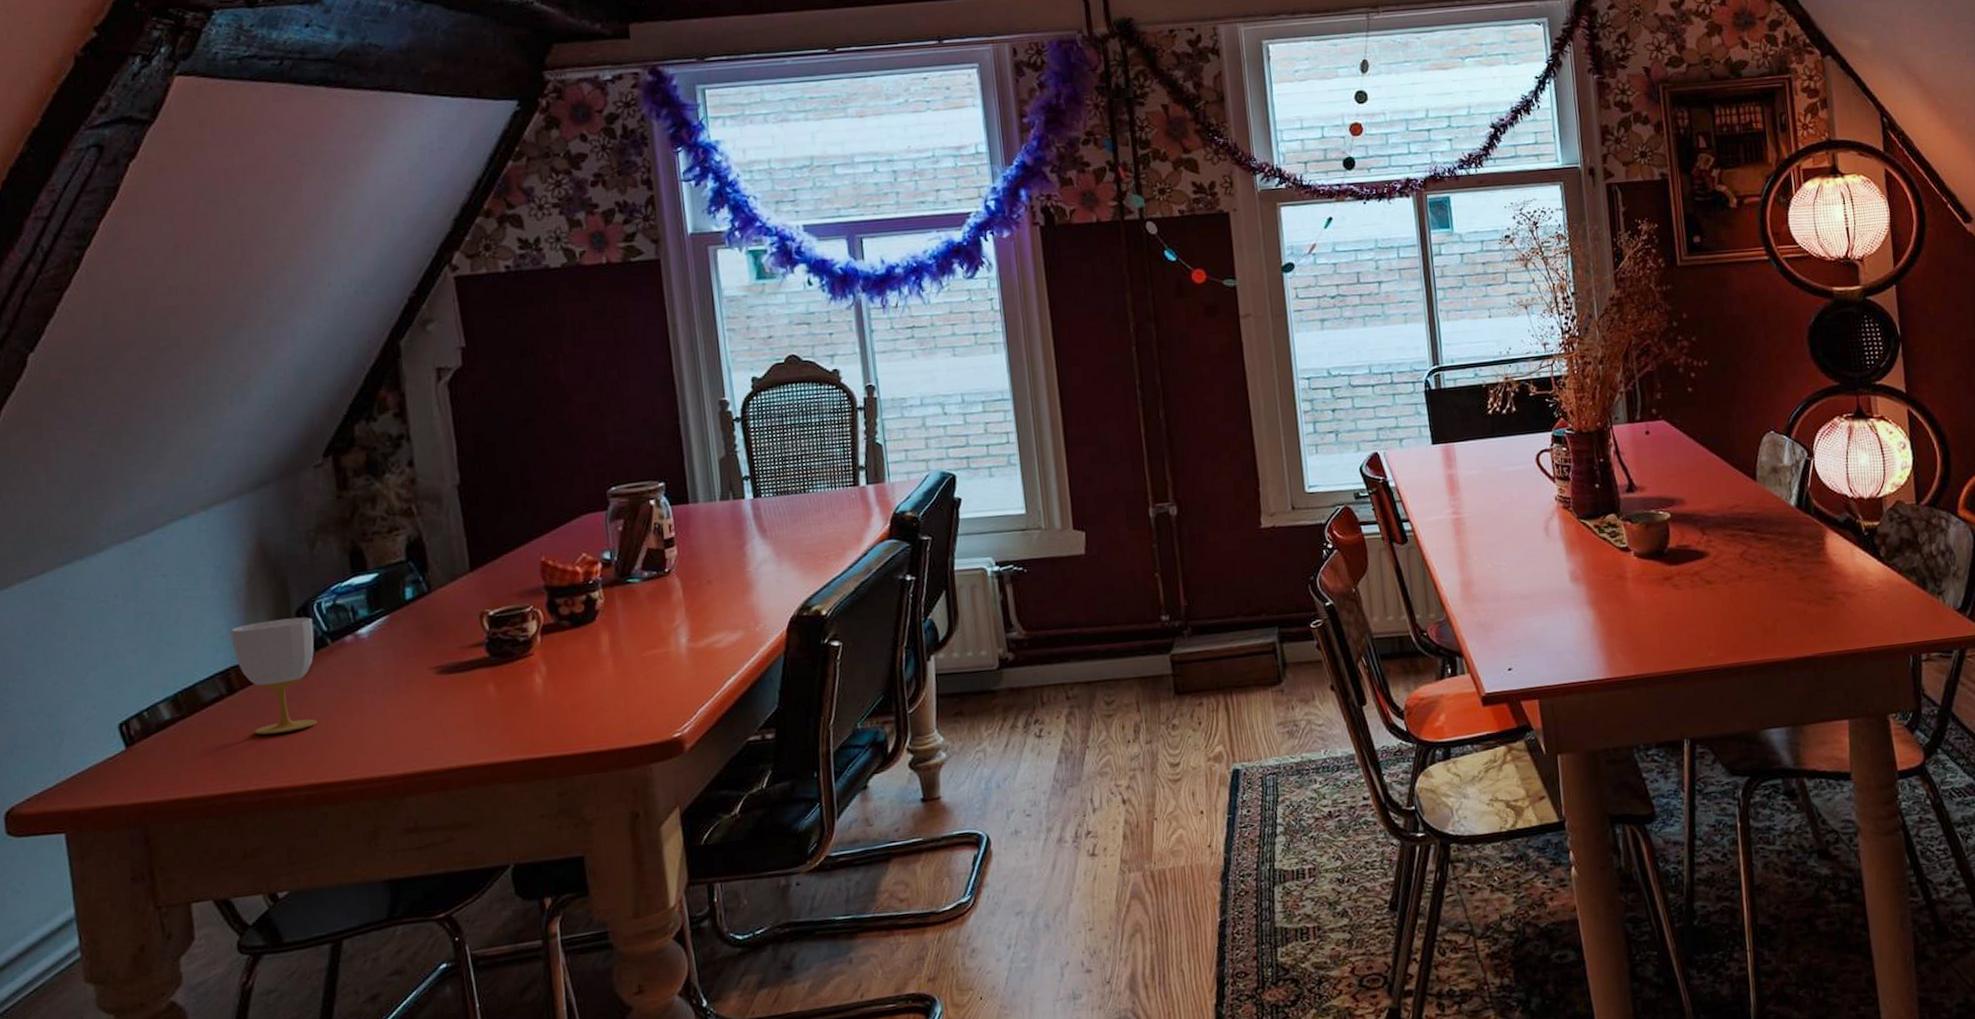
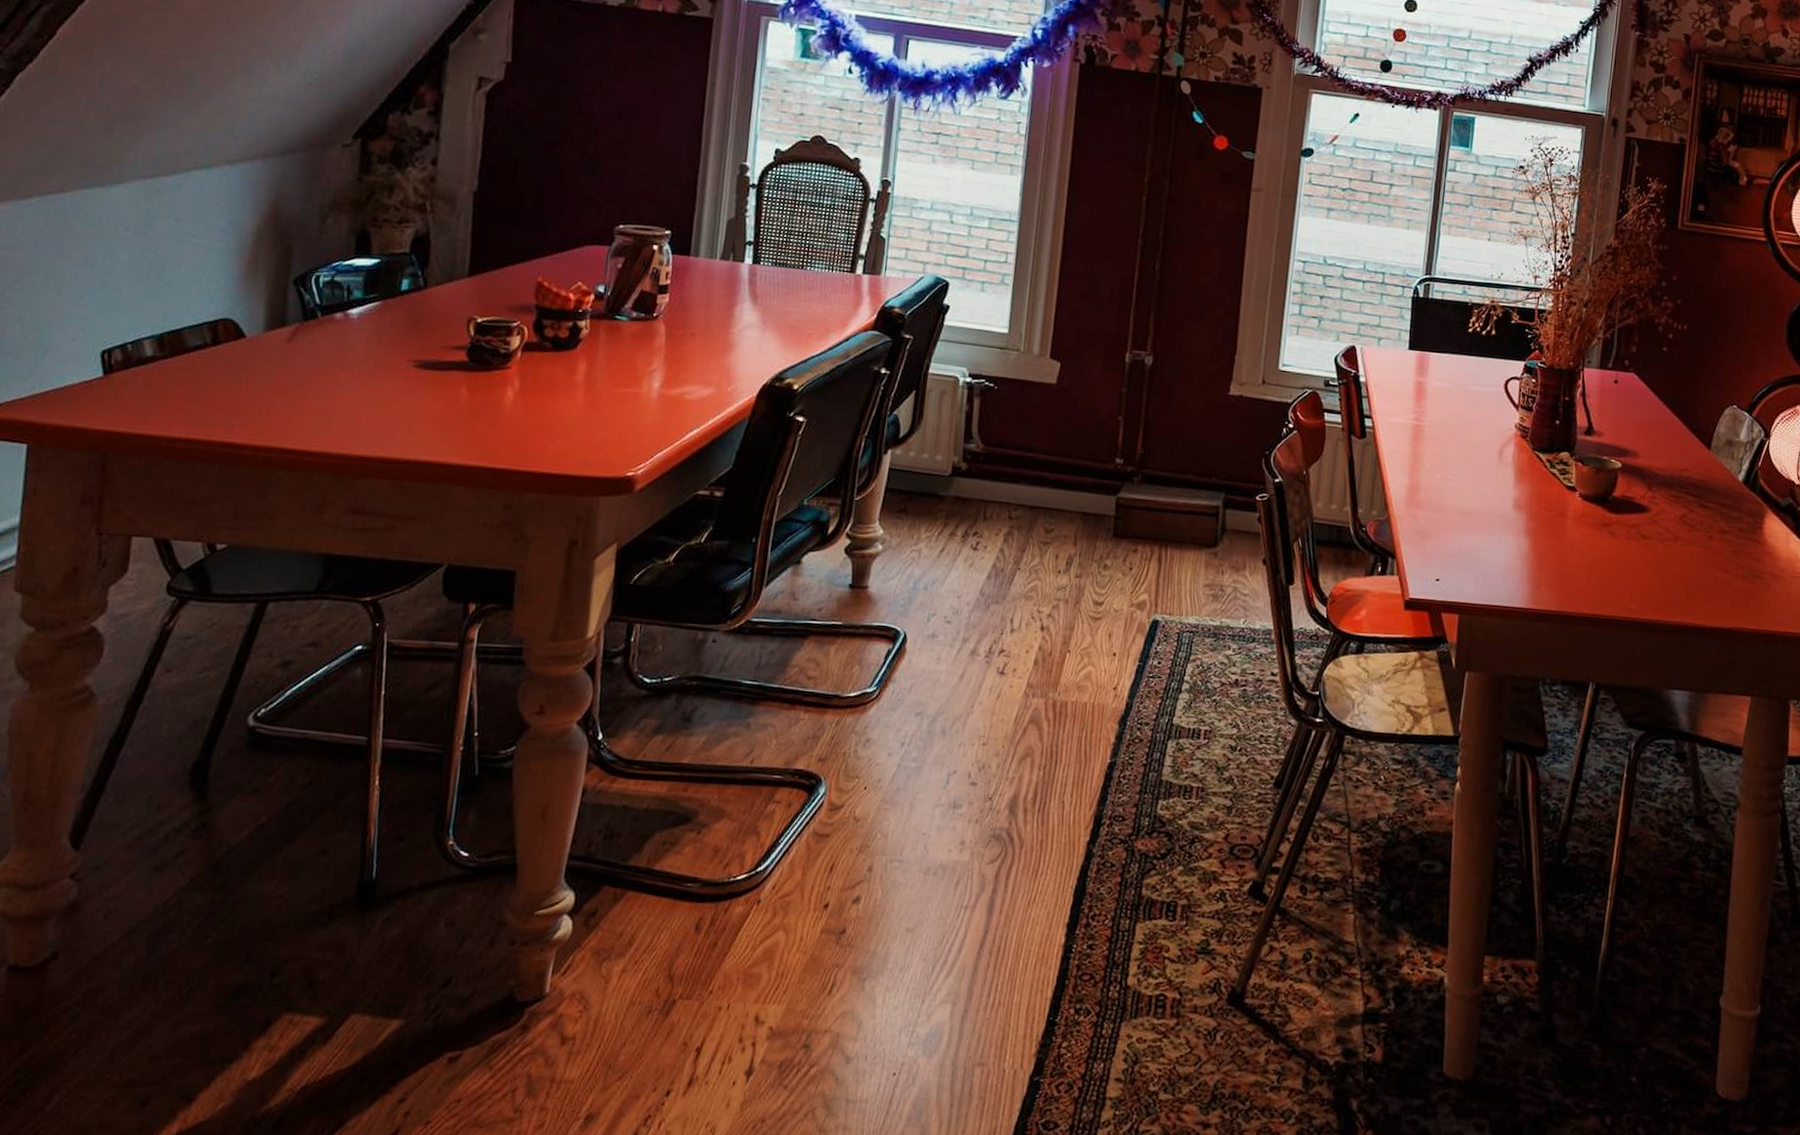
cup: present [231,617,317,735] -> none [227,281,309,393]

